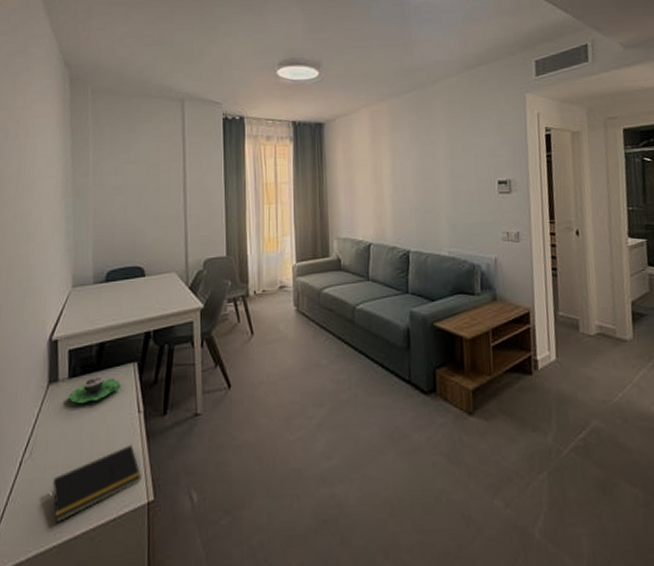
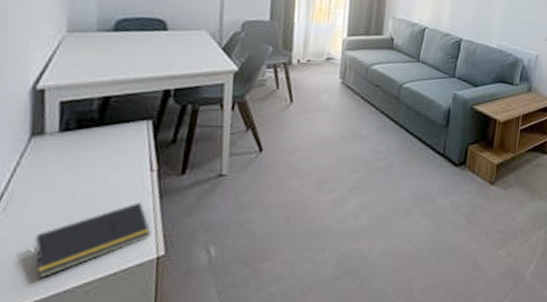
succulent planter: present [67,376,122,403] -> none [56,132,131,158]

